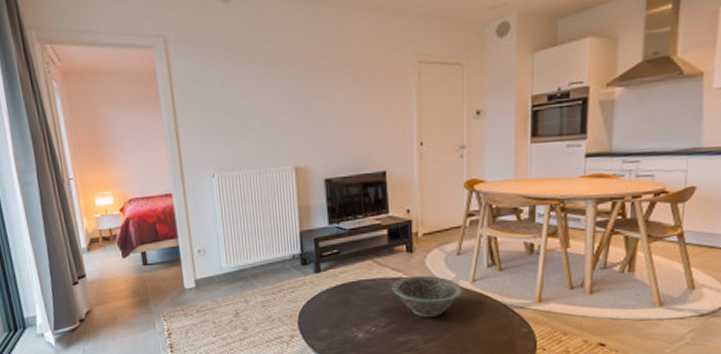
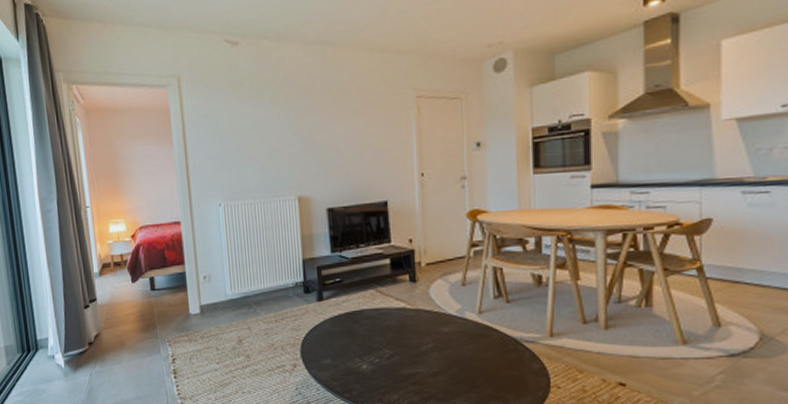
decorative bowl: present [391,275,463,318] -> none [395,305,470,350]

